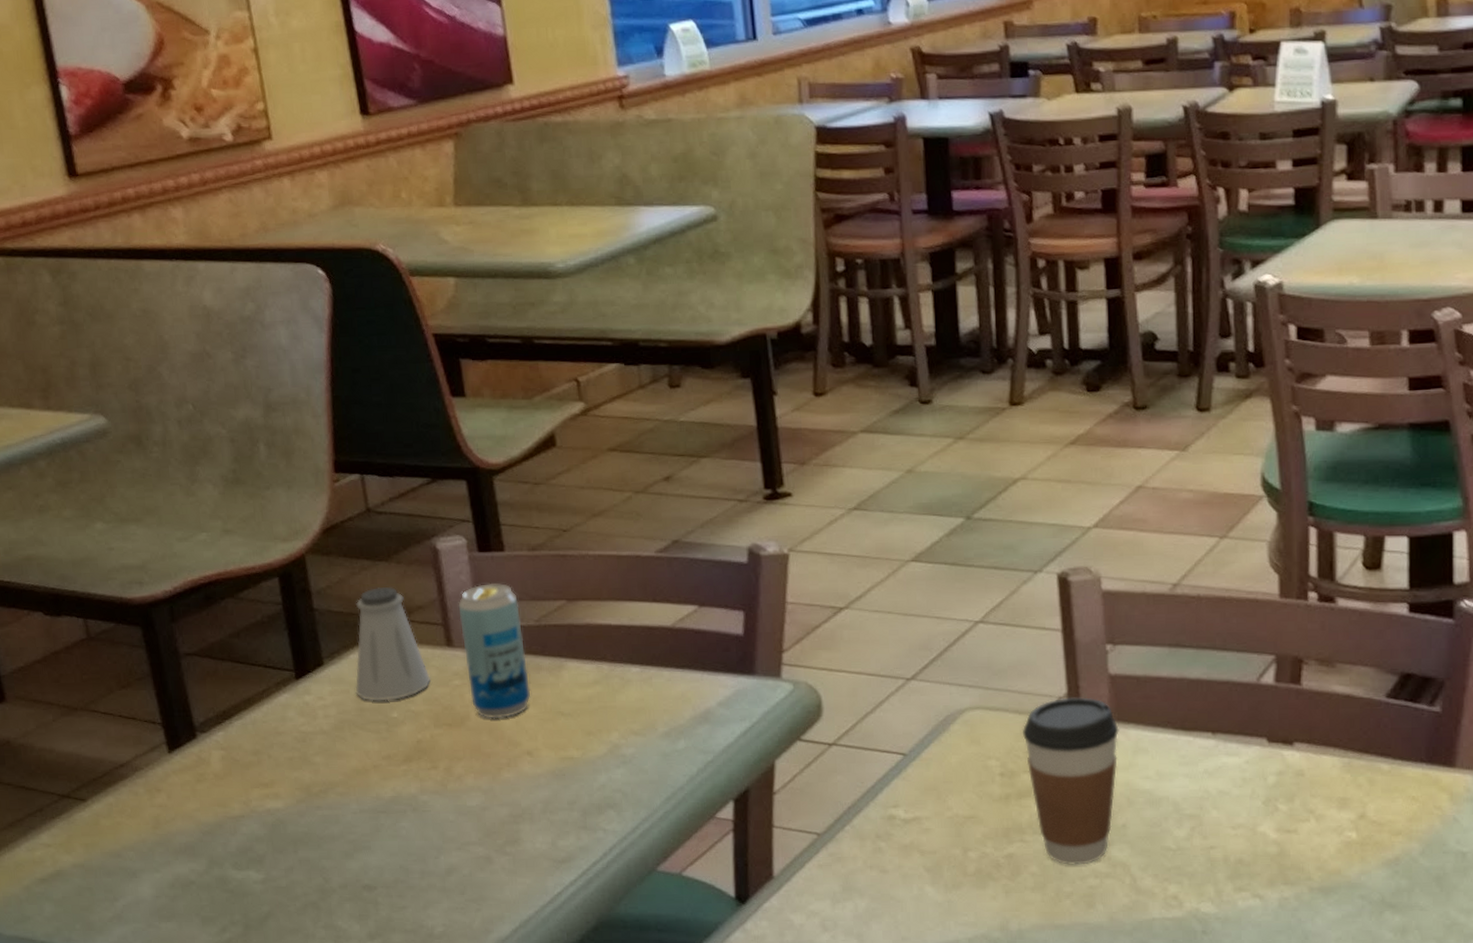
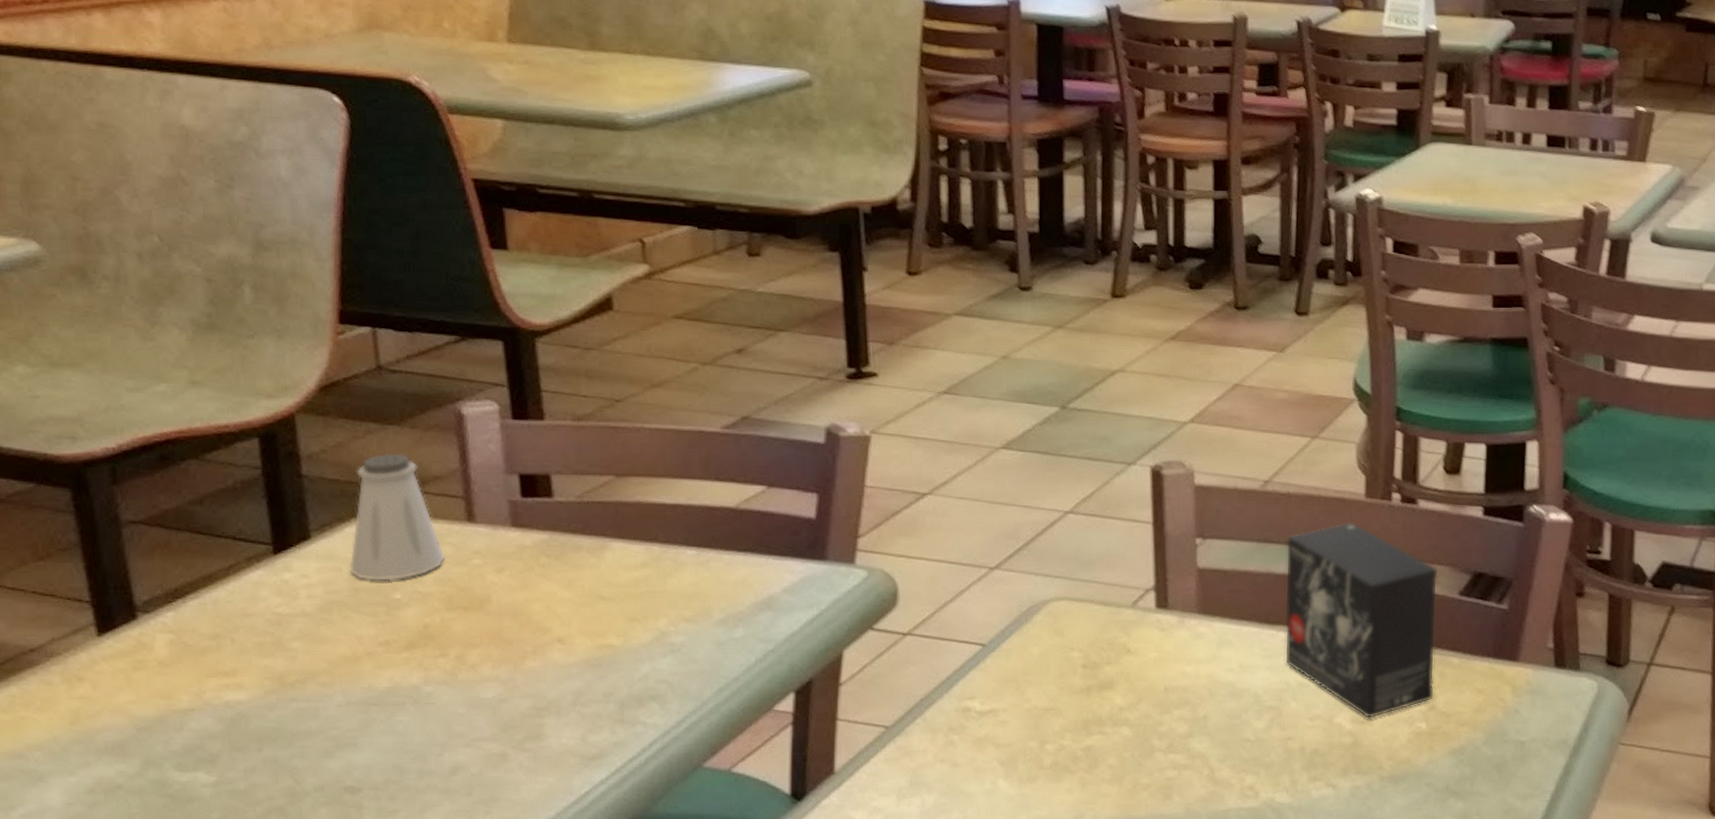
beverage can: present [458,583,531,719] -> none [484,454,567,603]
coffee cup: present [1022,697,1119,865] -> none [1107,590,1205,757]
small box: none [1199,623,1364,827] -> present [1284,522,1438,718]

